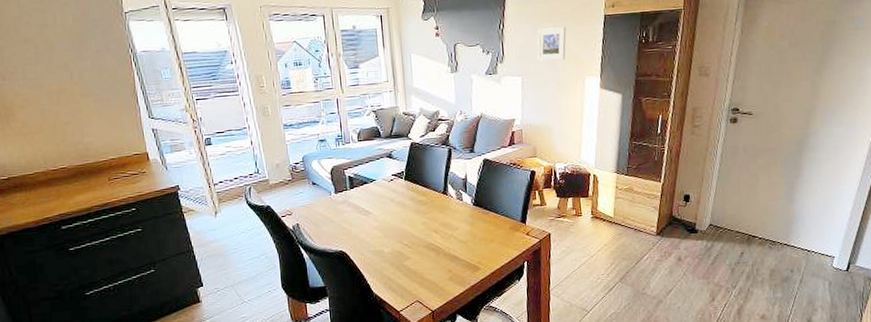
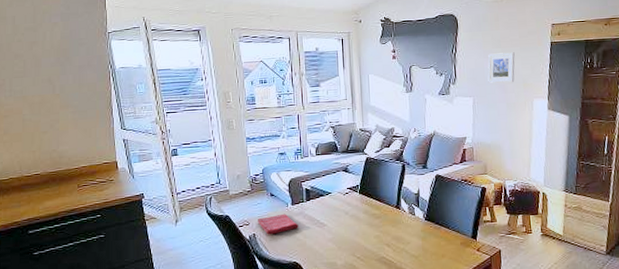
dish towel: none [300,202,343,224] -> present [258,213,299,235]

